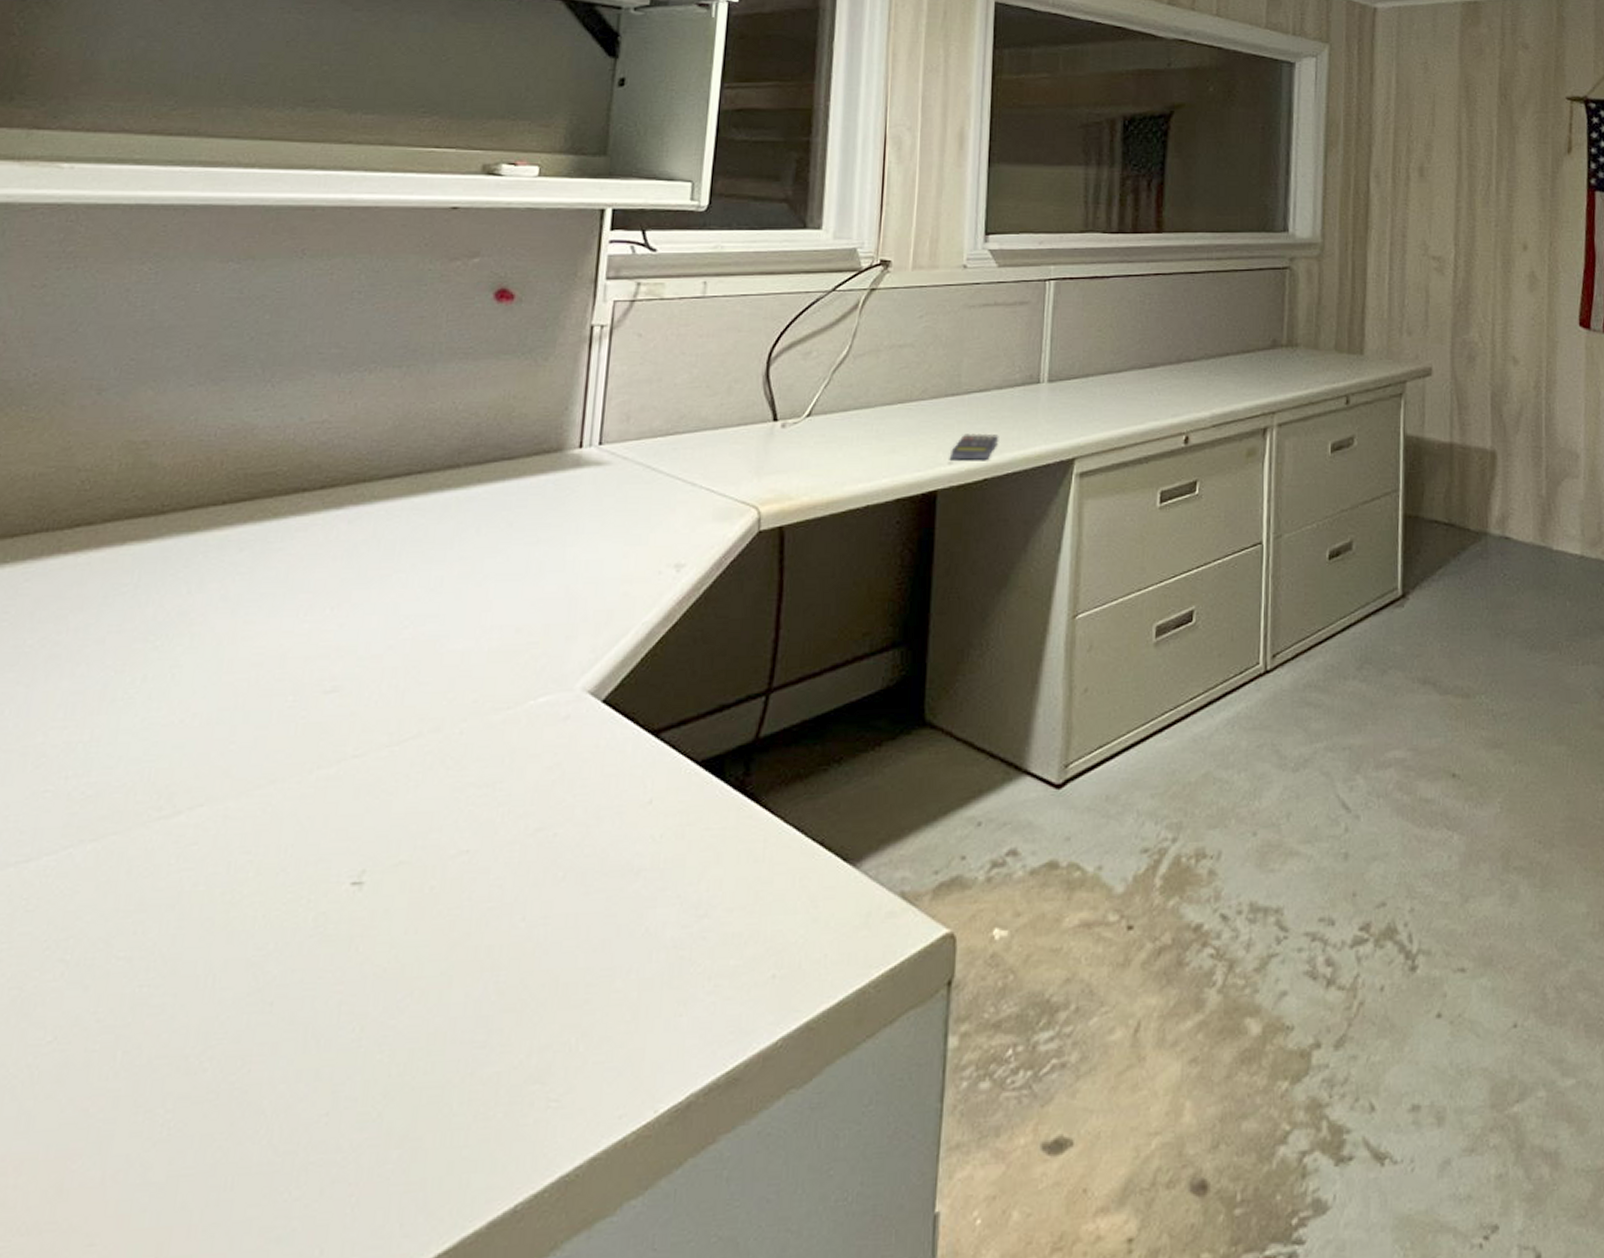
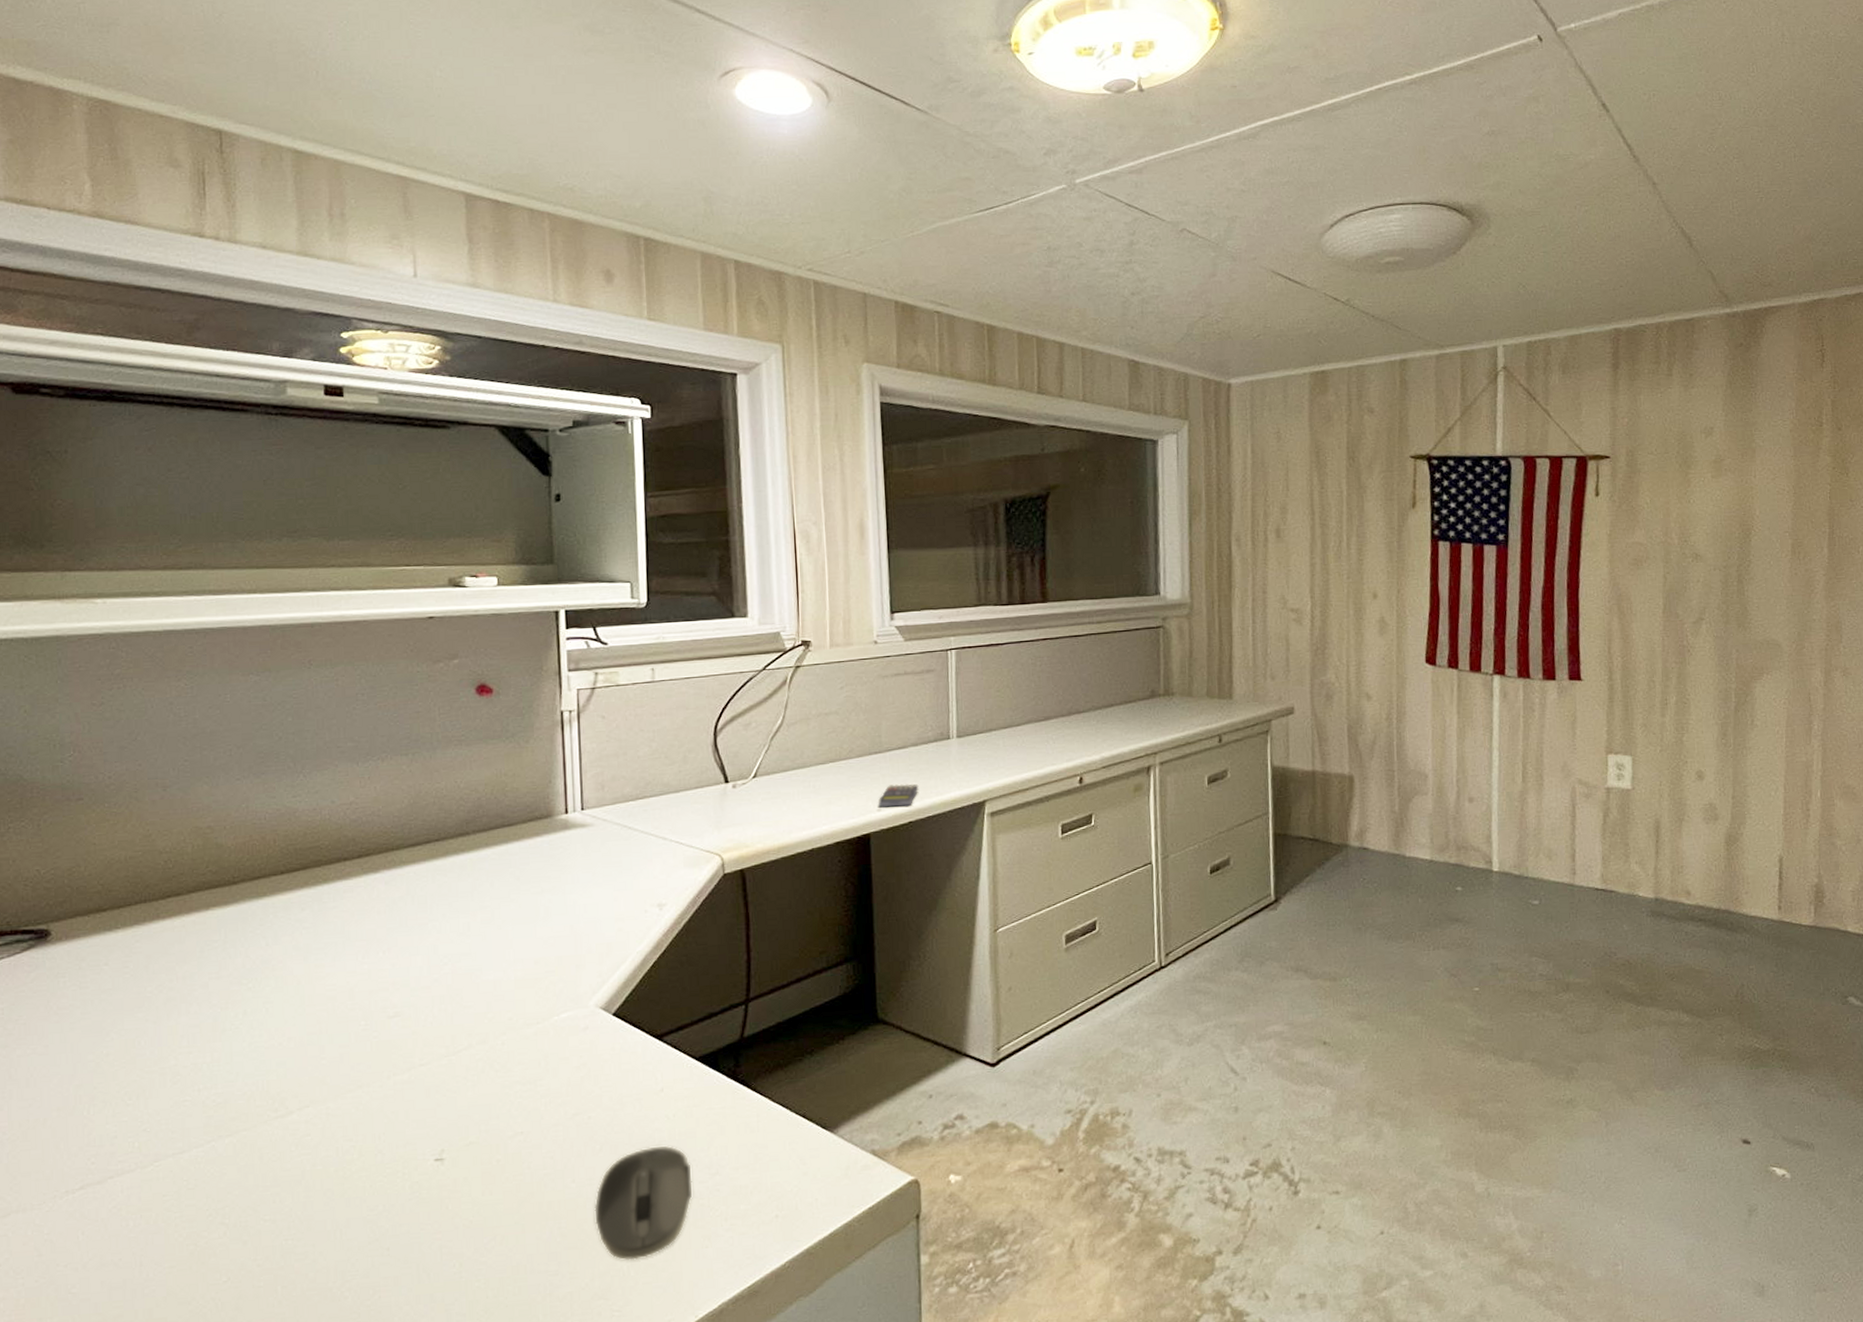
computer mouse: none [543,876,675,1030] -> present [594,1146,692,1260]

